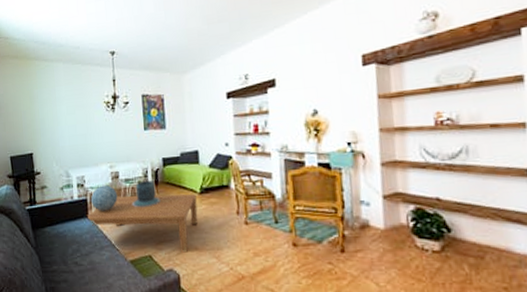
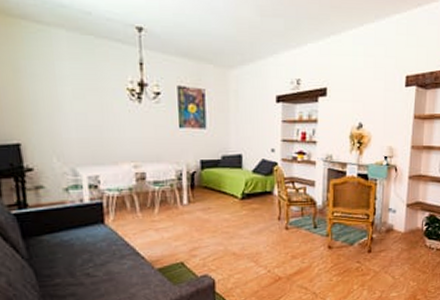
coffee table: present [87,194,199,253] -> none [102,199,238,259]
decorative globe: present [91,185,118,211] -> none [108,187,144,217]
decorative urn: present [133,180,160,208] -> none [163,183,196,213]

